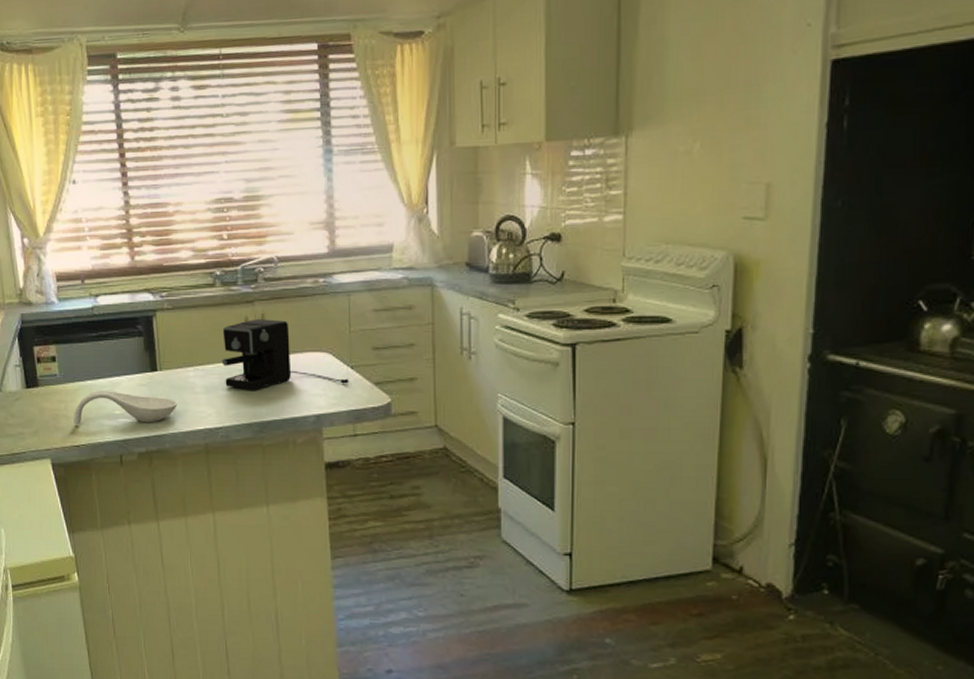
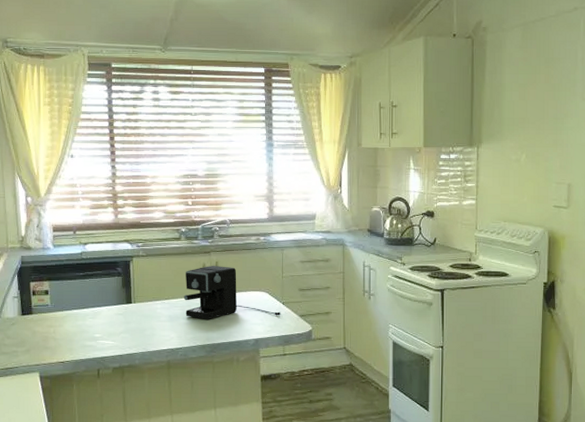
spoon rest: present [74,391,178,426] -> none [61,318,147,346]

